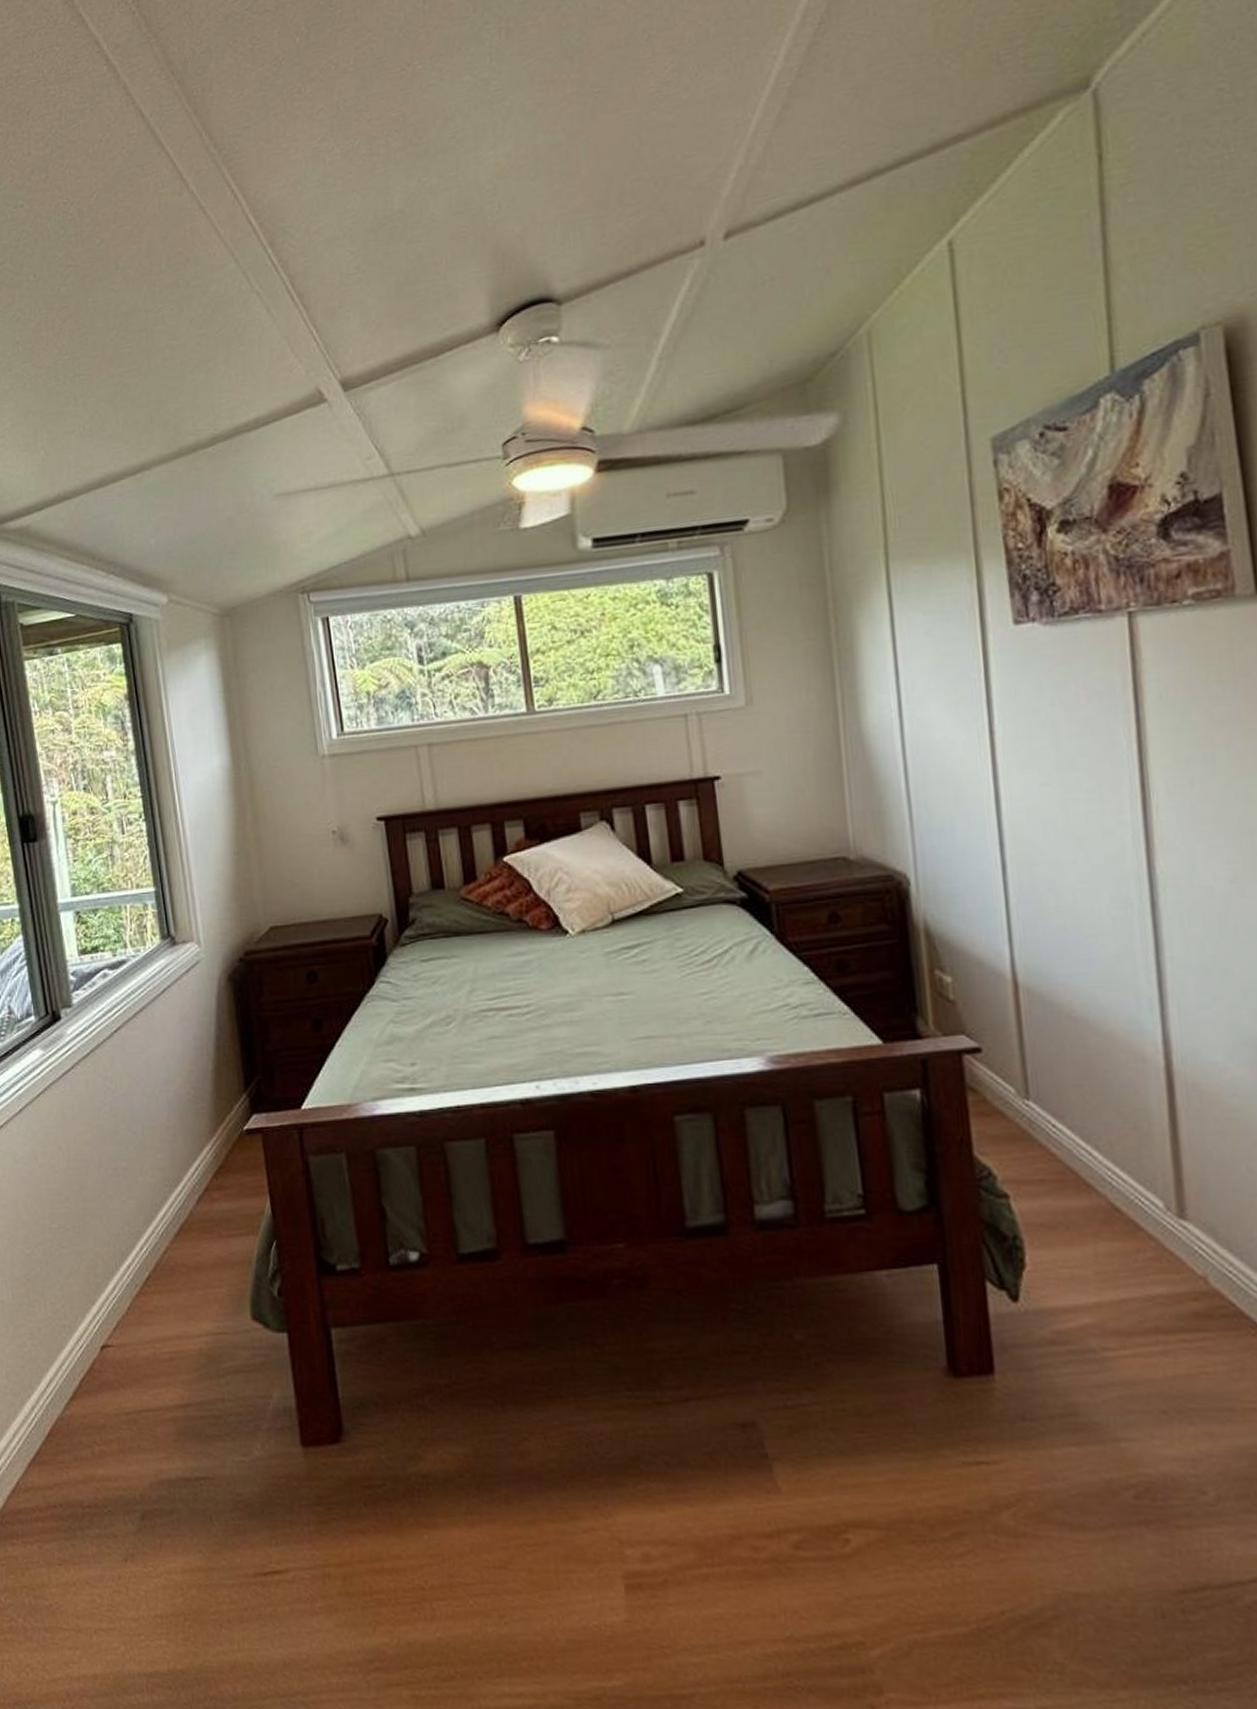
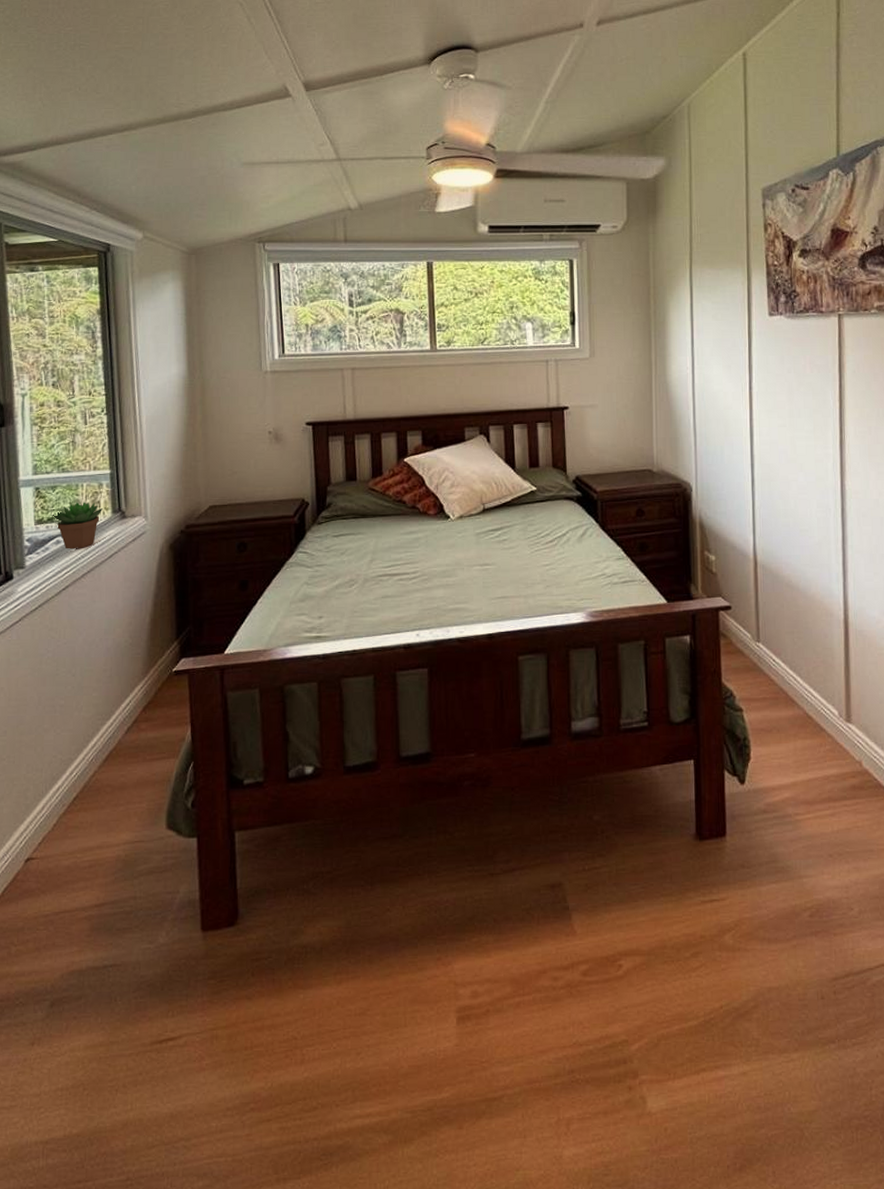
succulent plant: none [94,926,150,984] -> present [51,502,103,549]

